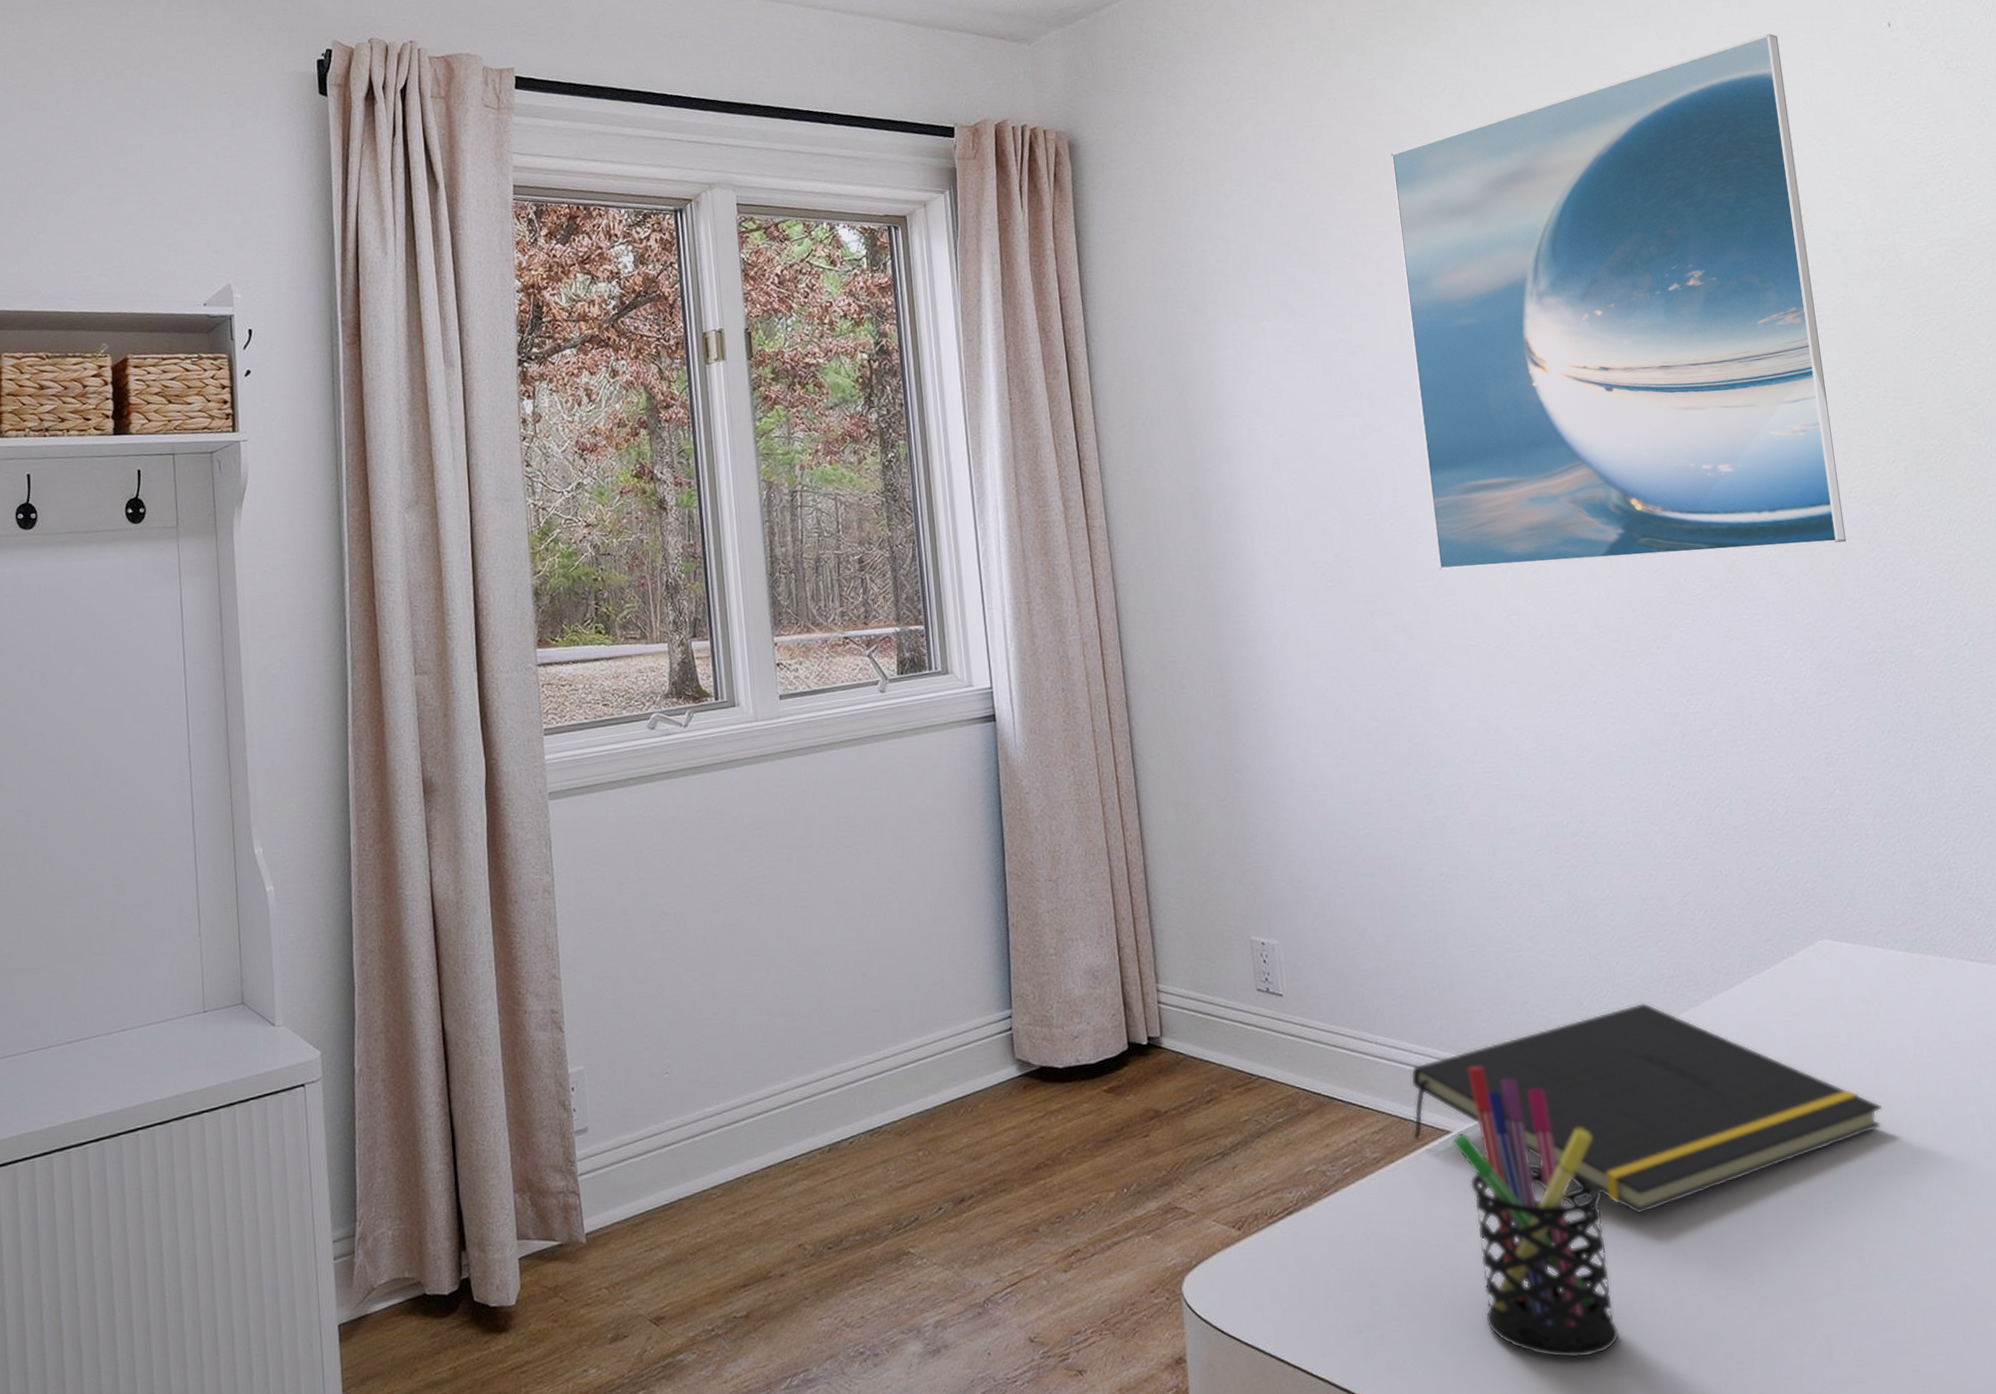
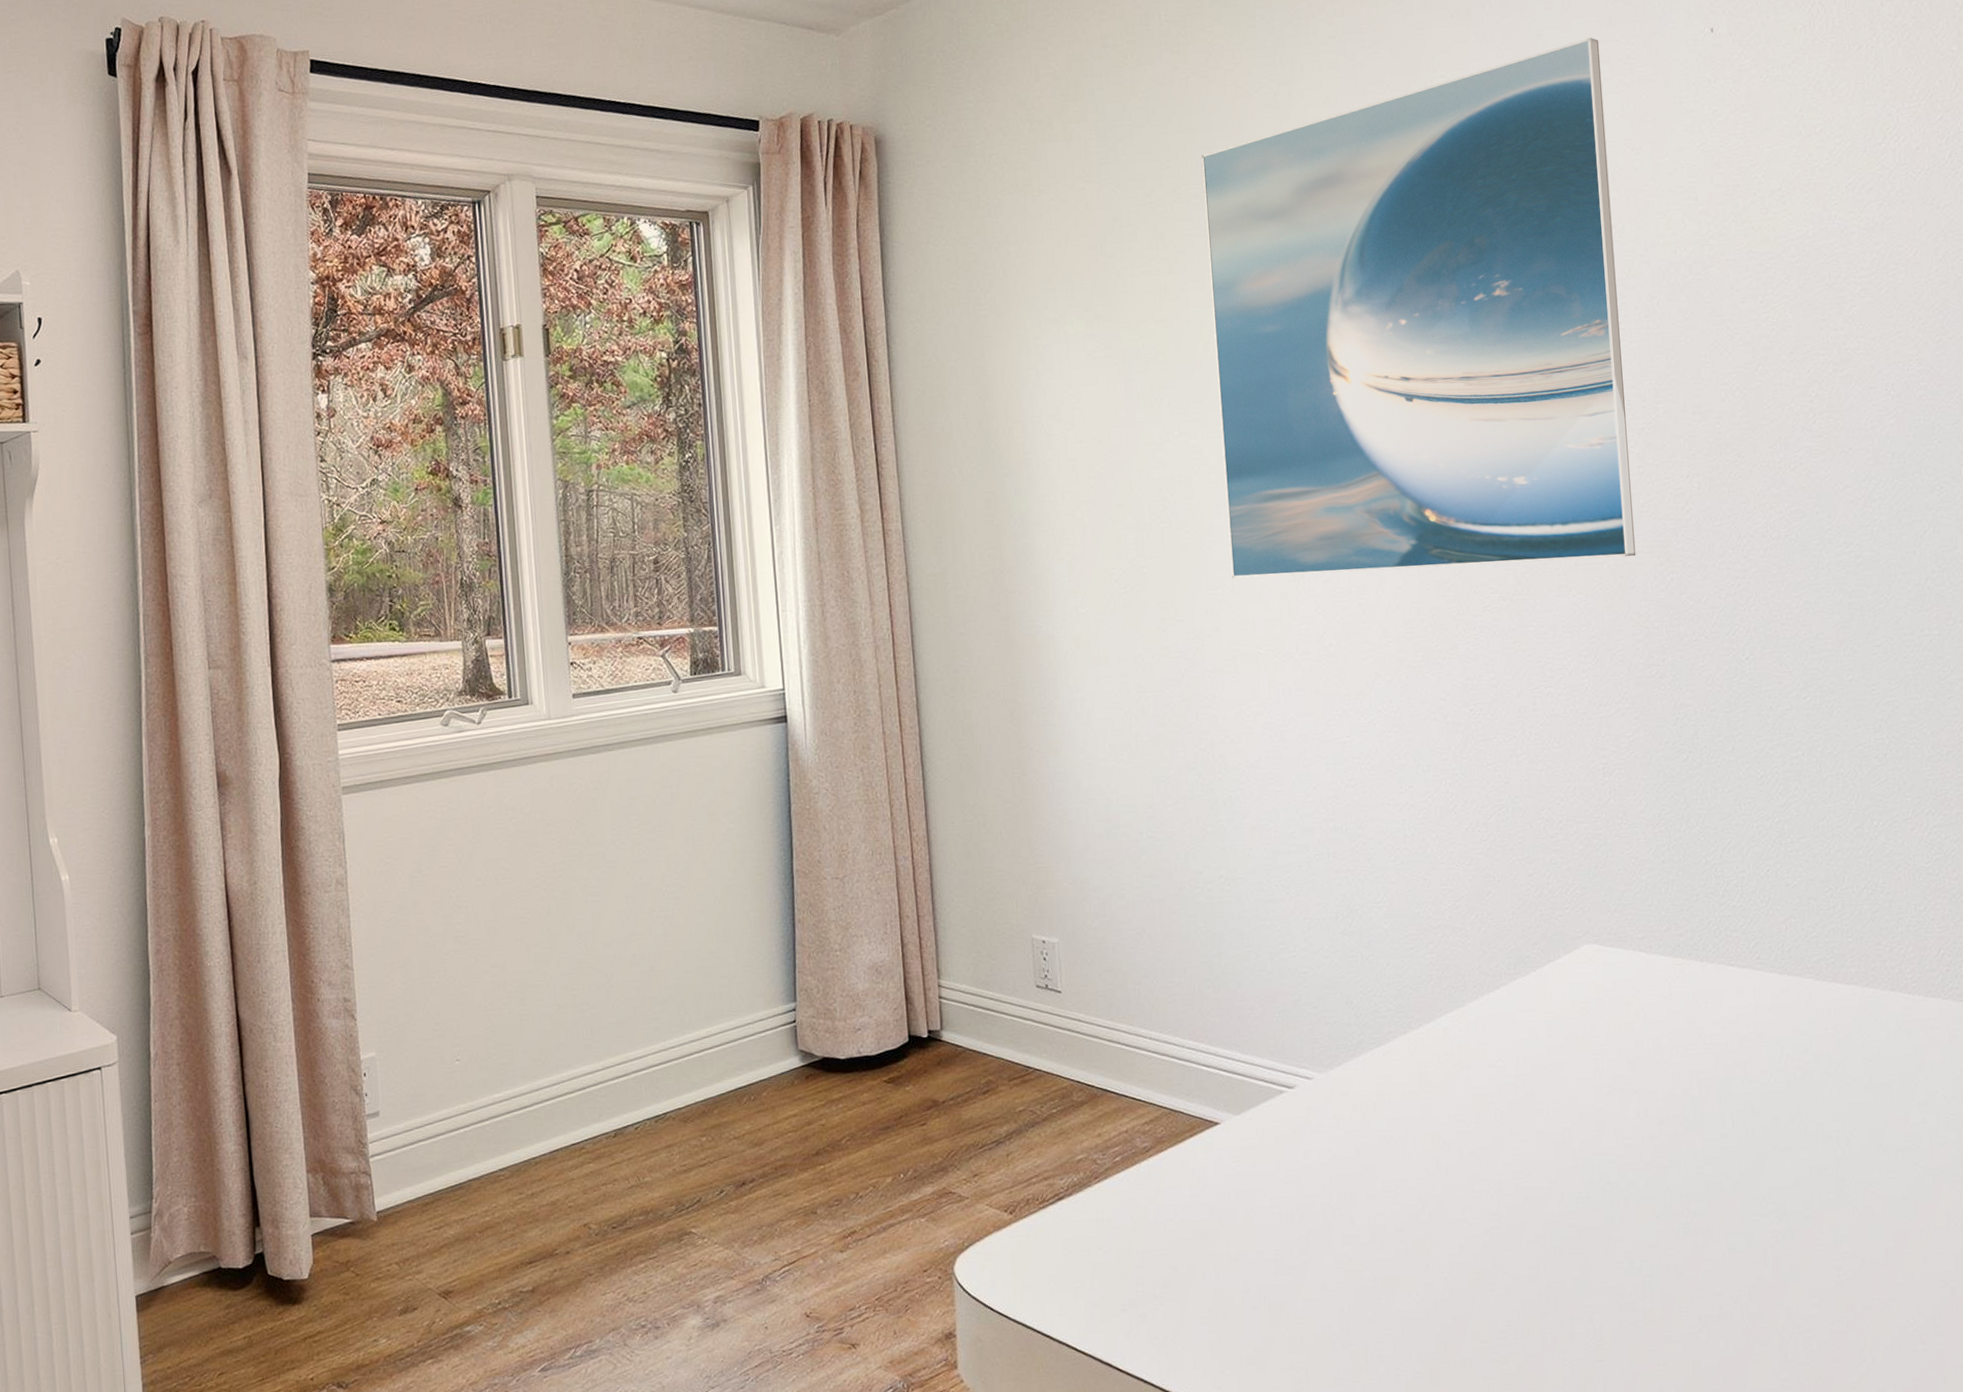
notepad: present [1411,1002,1883,1214] -> none [1182,1002,1637,1202]
pen holder: present [1452,1067,1619,1358] -> none [1220,1062,1372,1336]

